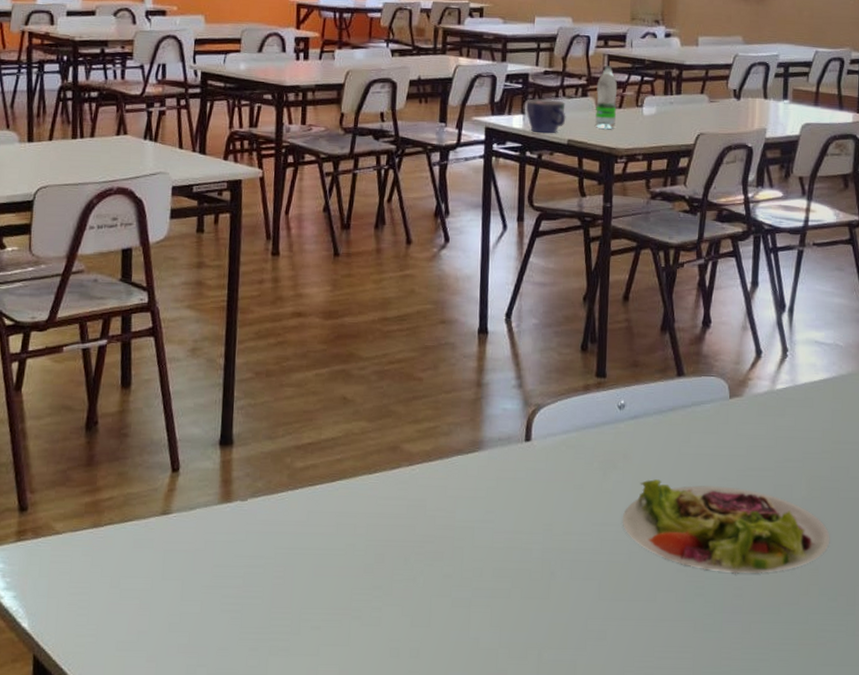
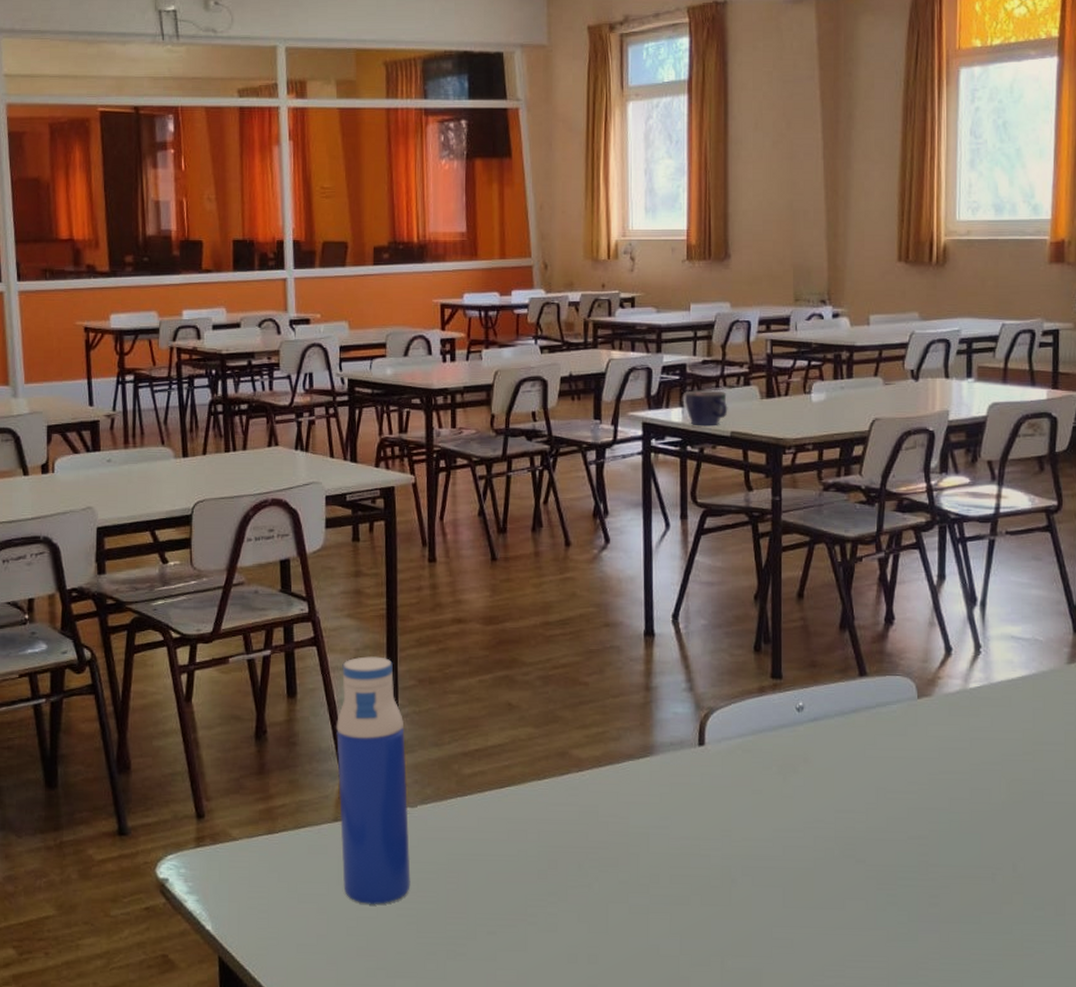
water bottle: none [168,348,240,600] -> present [336,656,411,904]
bottle: present [594,66,618,130] -> none [759,352,783,419]
salad plate: present [622,479,830,574] -> none [805,783,1035,882]

